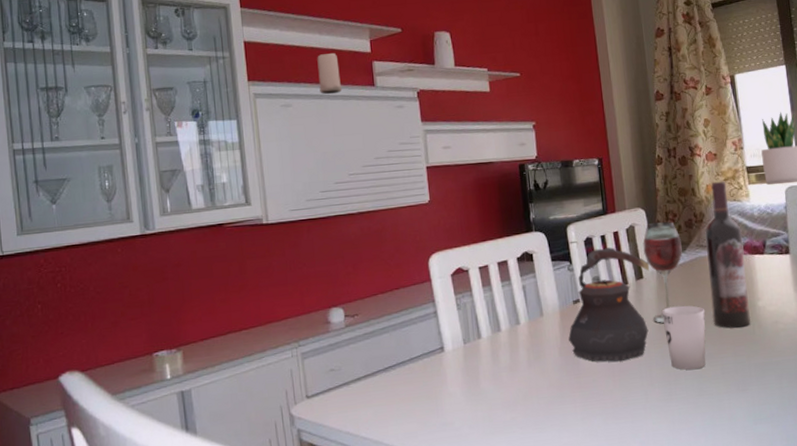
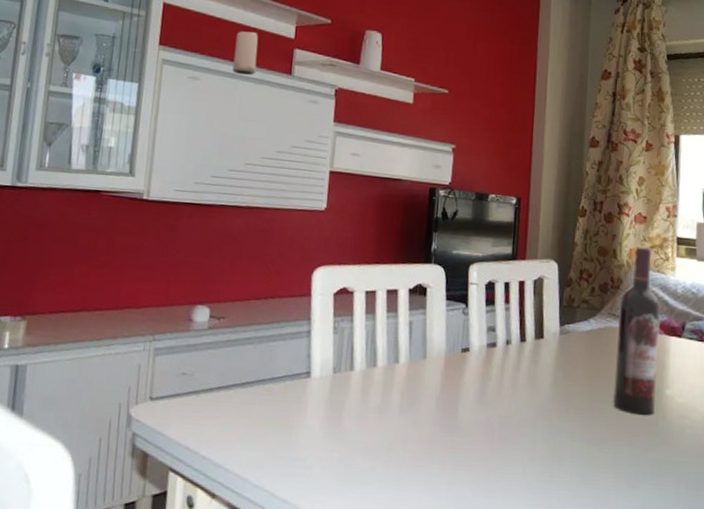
teapot: present [568,247,650,362] -> none [449,295,553,427]
wineglass: present [643,221,682,323] -> none [547,279,592,393]
cup: present [661,305,706,370] -> none [557,376,606,453]

